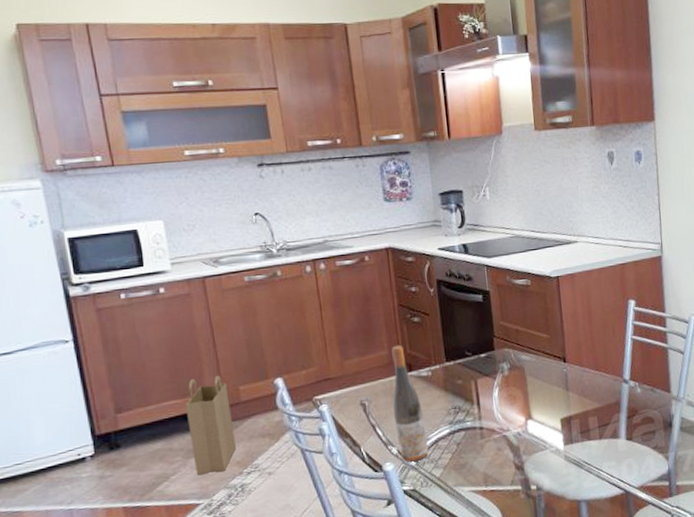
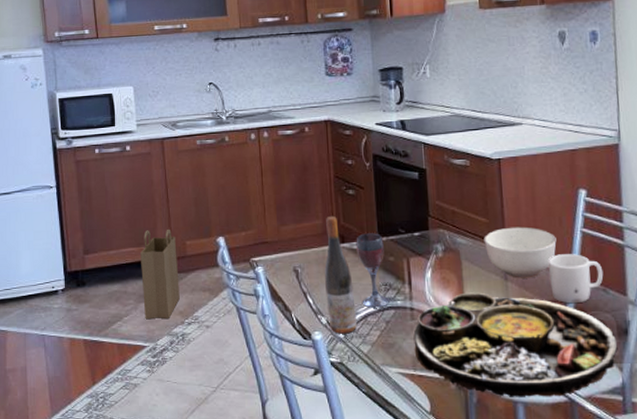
cup: none [423,358,460,433] -> present [356,233,390,308]
food platter: none [484,404,664,498] -> present [413,292,618,397]
bowl: none [546,338,611,388] -> present [484,226,557,279]
mug: none [603,359,651,406] -> present [547,254,604,304]

